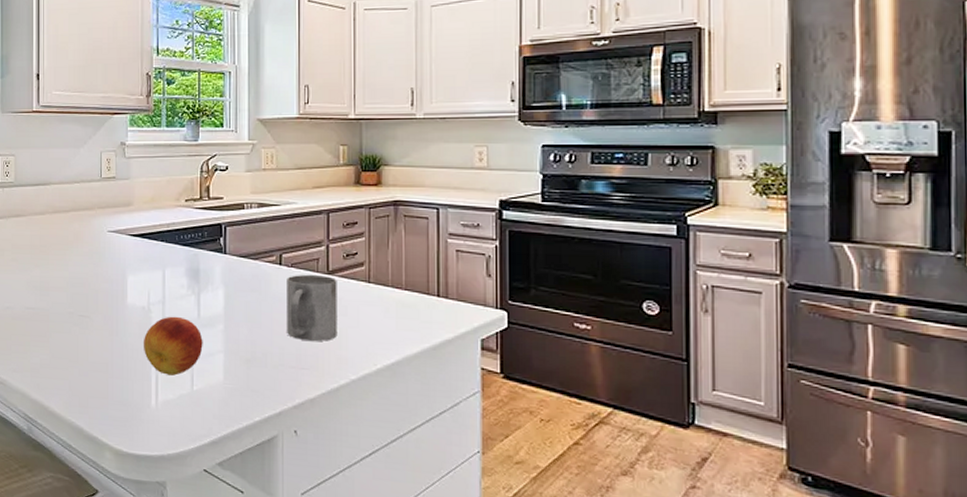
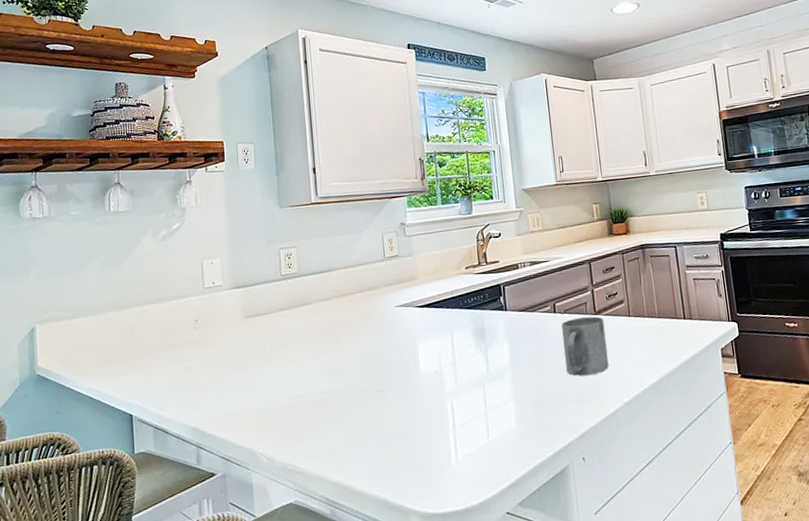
fruit: present [143,316,203,376] -> none [438,374,495,431]

